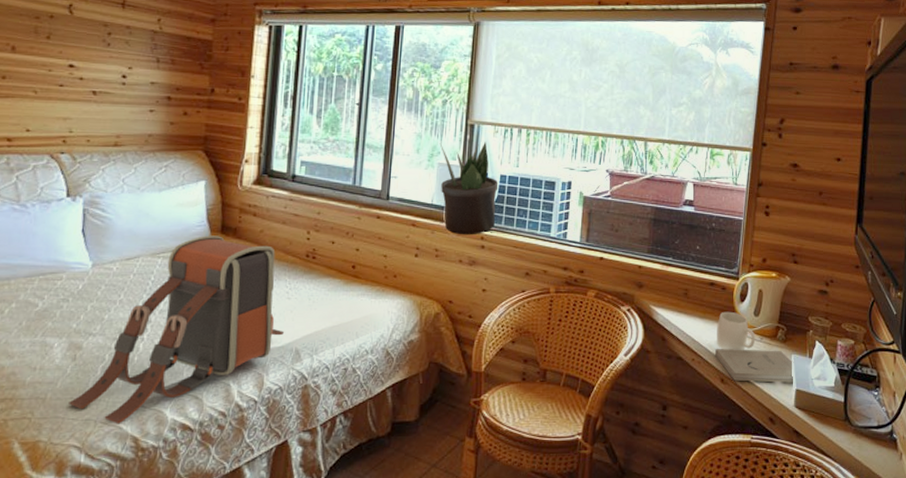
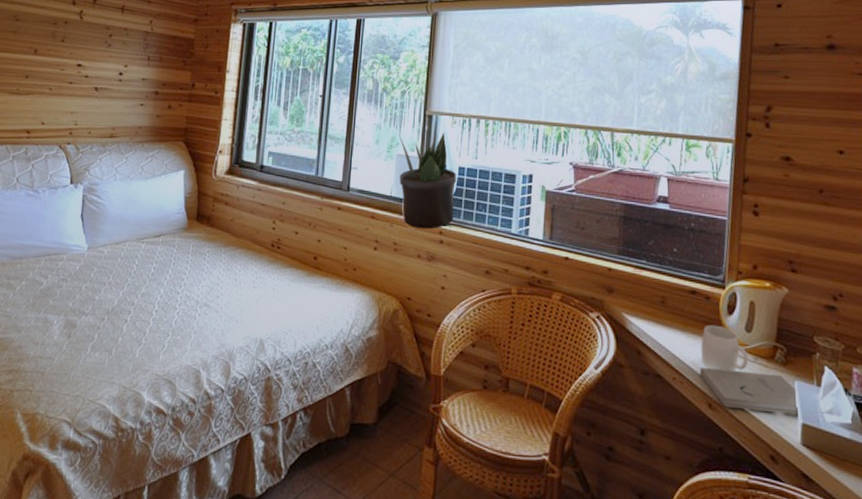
backpack: present [69,235,285,425] -> none [63,223,251,403]

